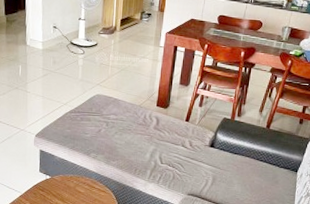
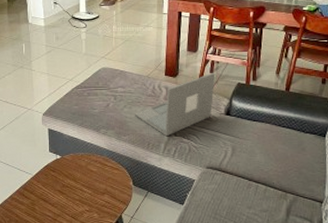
laptop: none [125,106,204,164] -> present [135,72,216,137]

